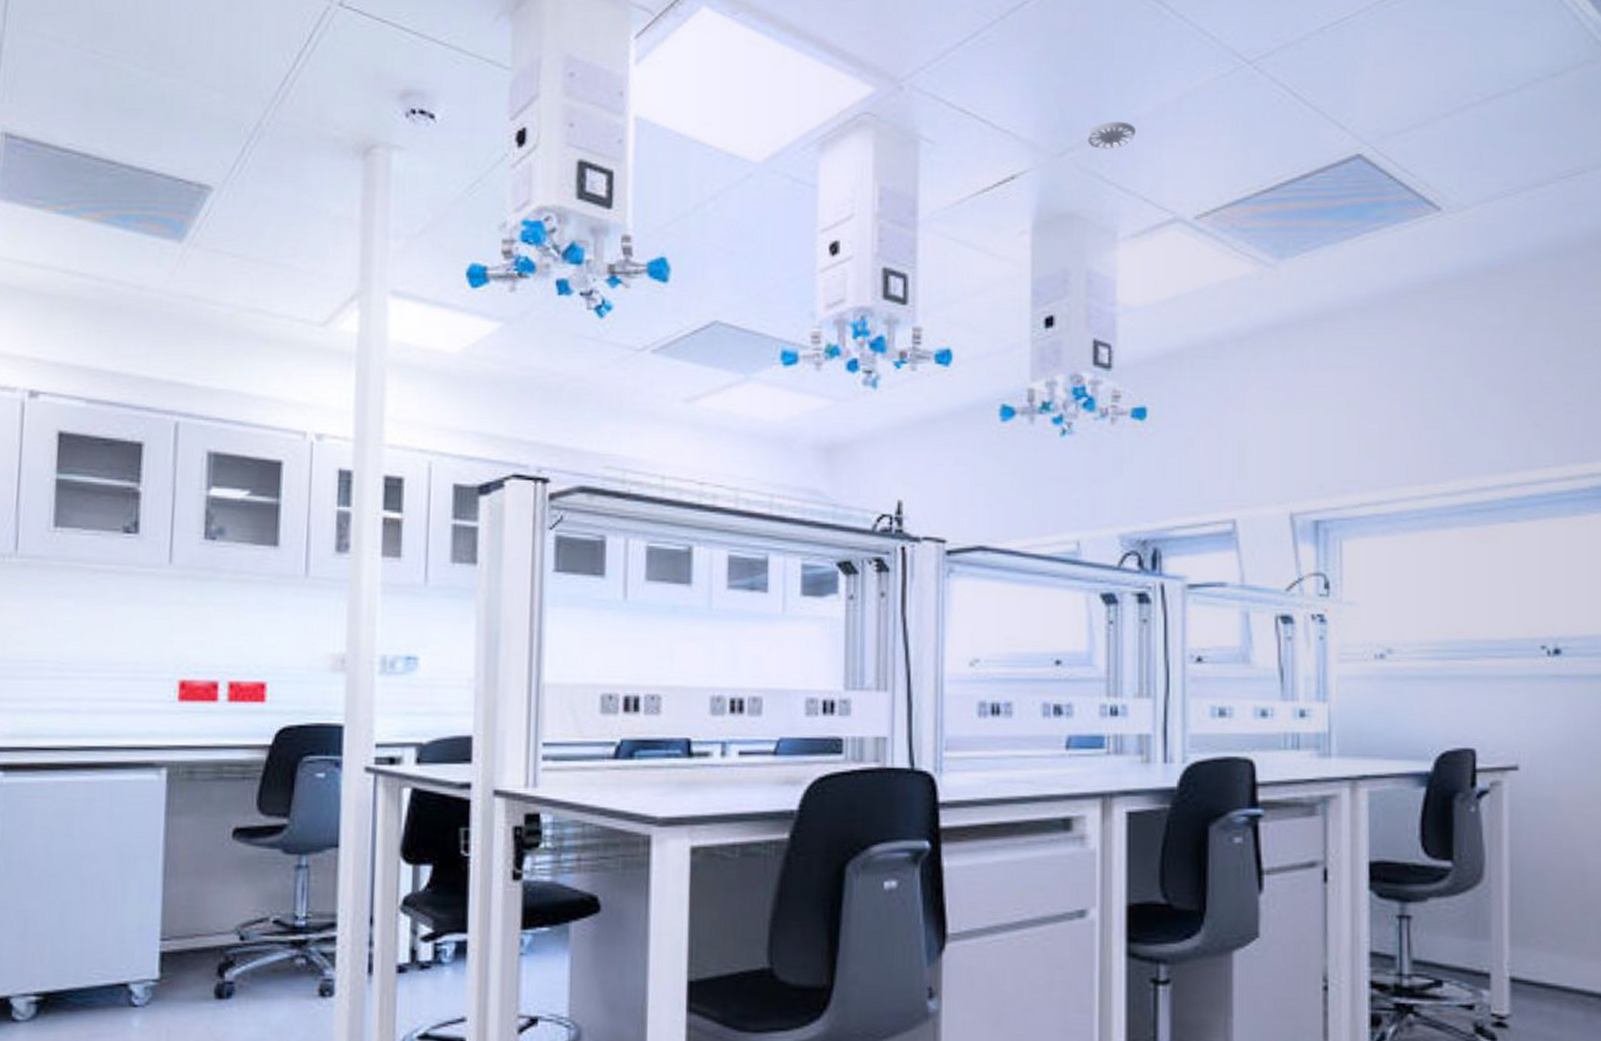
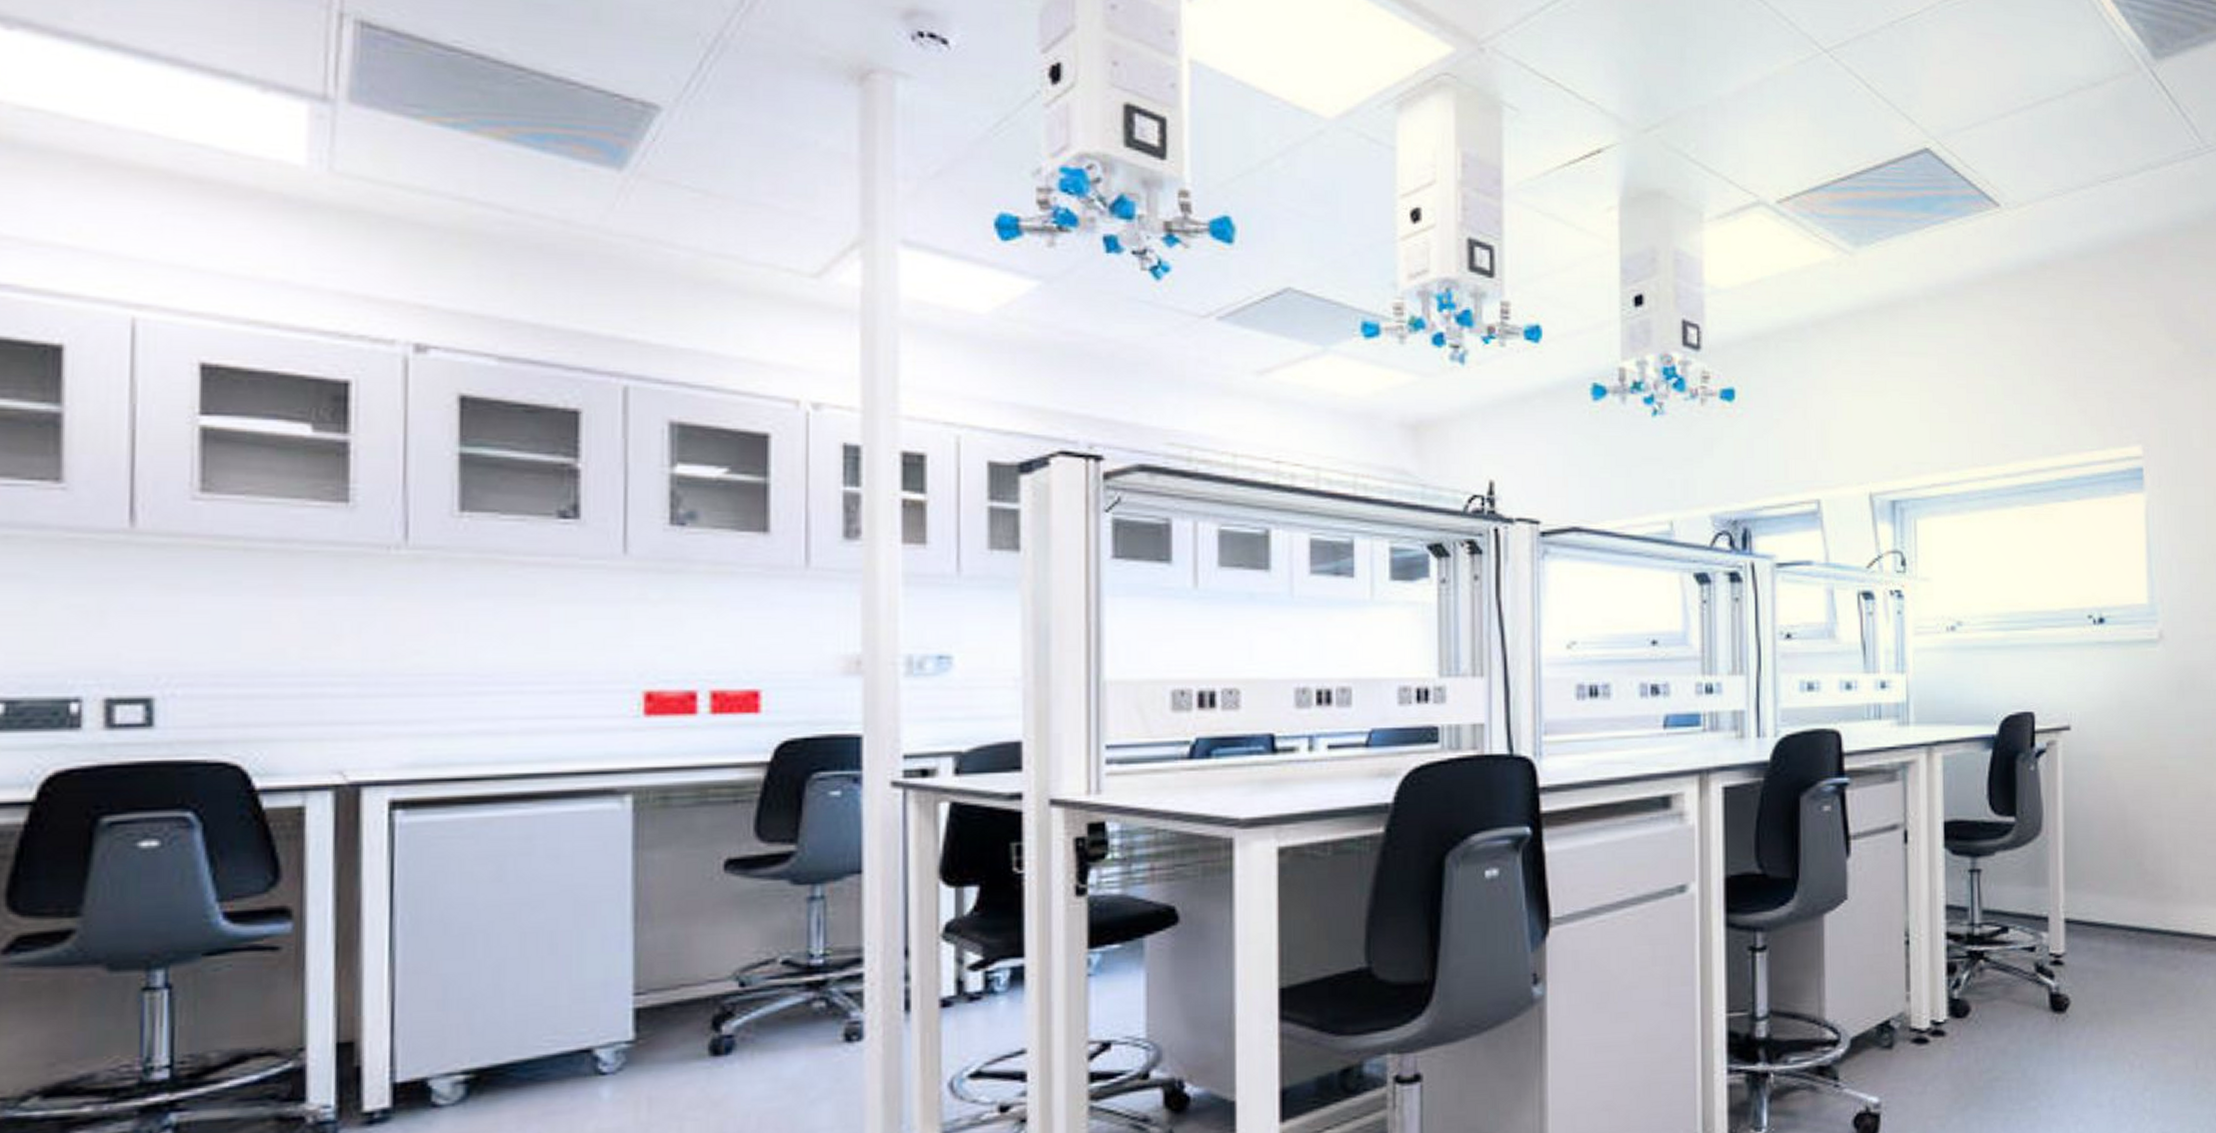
smoke detector: present [1087,121,1136,149] -> none [1672,100,1719,128]

